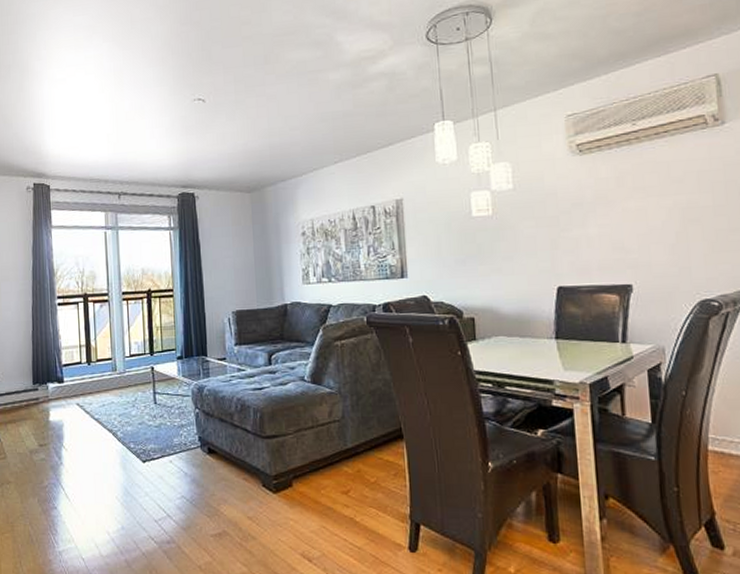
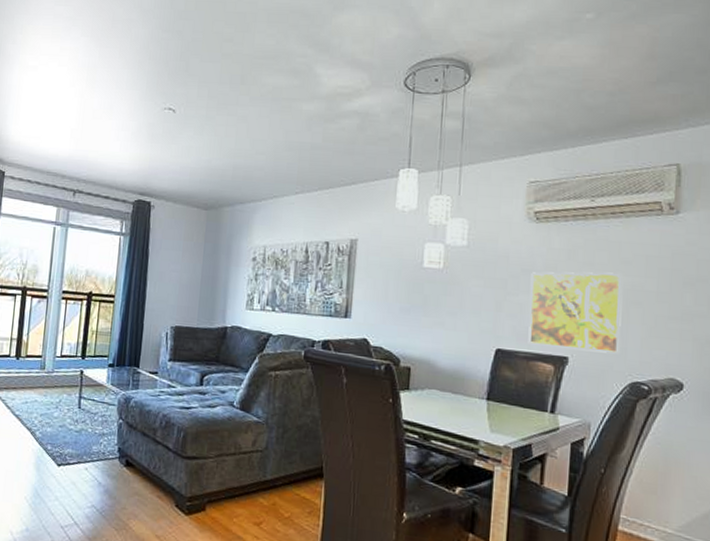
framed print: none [582,193,684,277] -> present [528,272,623,354]

